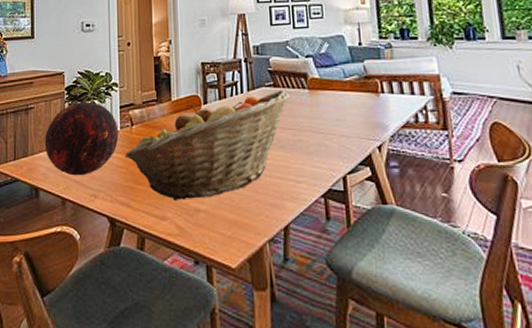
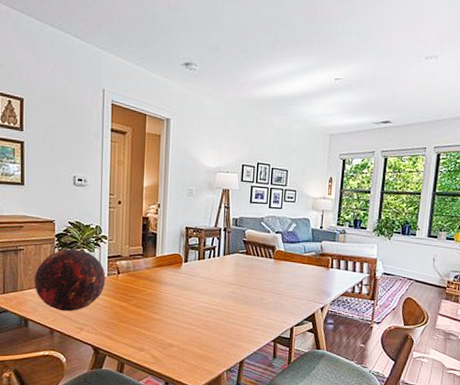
fruit basket: present [124,89,289,200] -> none [110,257,258,337]

